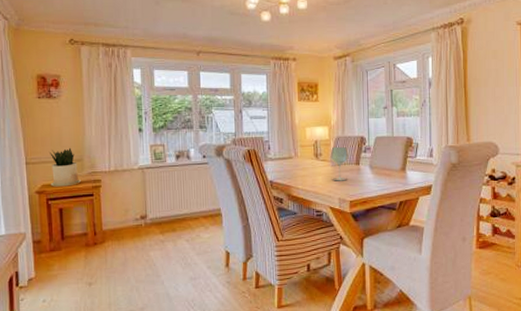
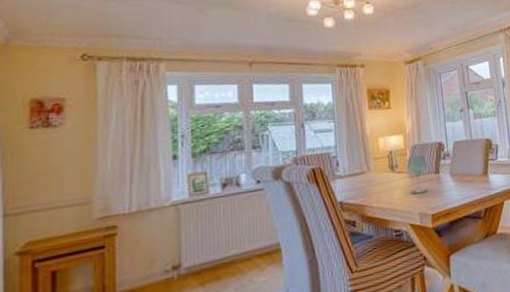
planter: present [50,147,81,188] -> none [39,187,87,244]

